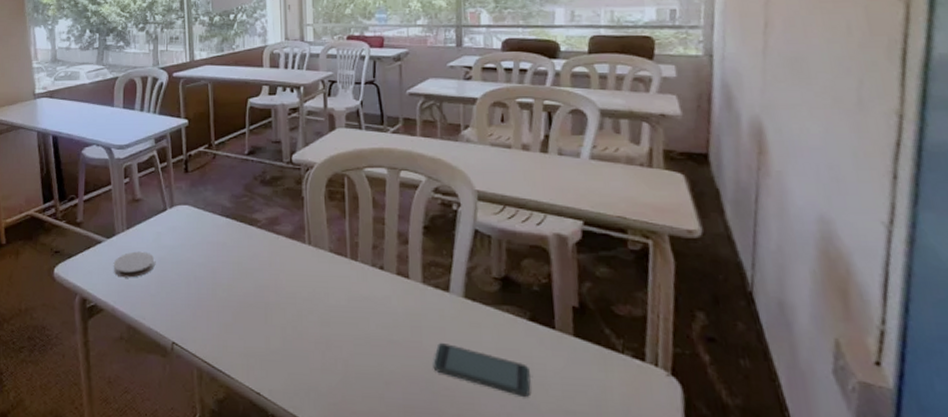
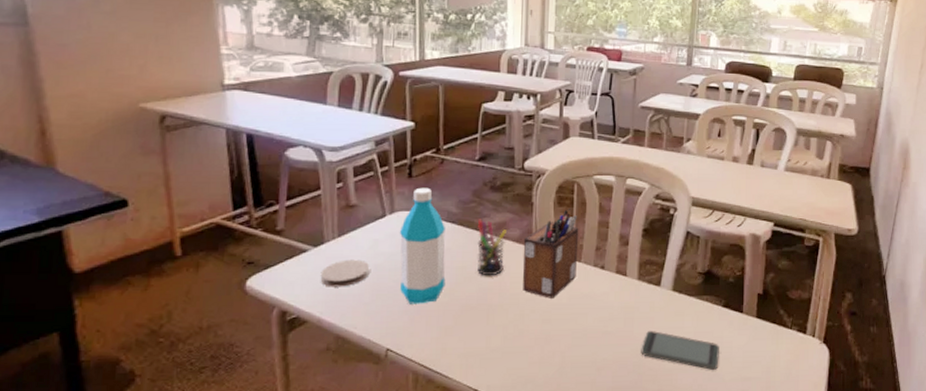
water bottle: none [179,182,223,299] -> present [399,187,446,304]
pen holder: none [251,213,280,273] -> present [477,219,508,276]
desk organizer: none [296,202,354,300] -> present [523,208,579,299]

